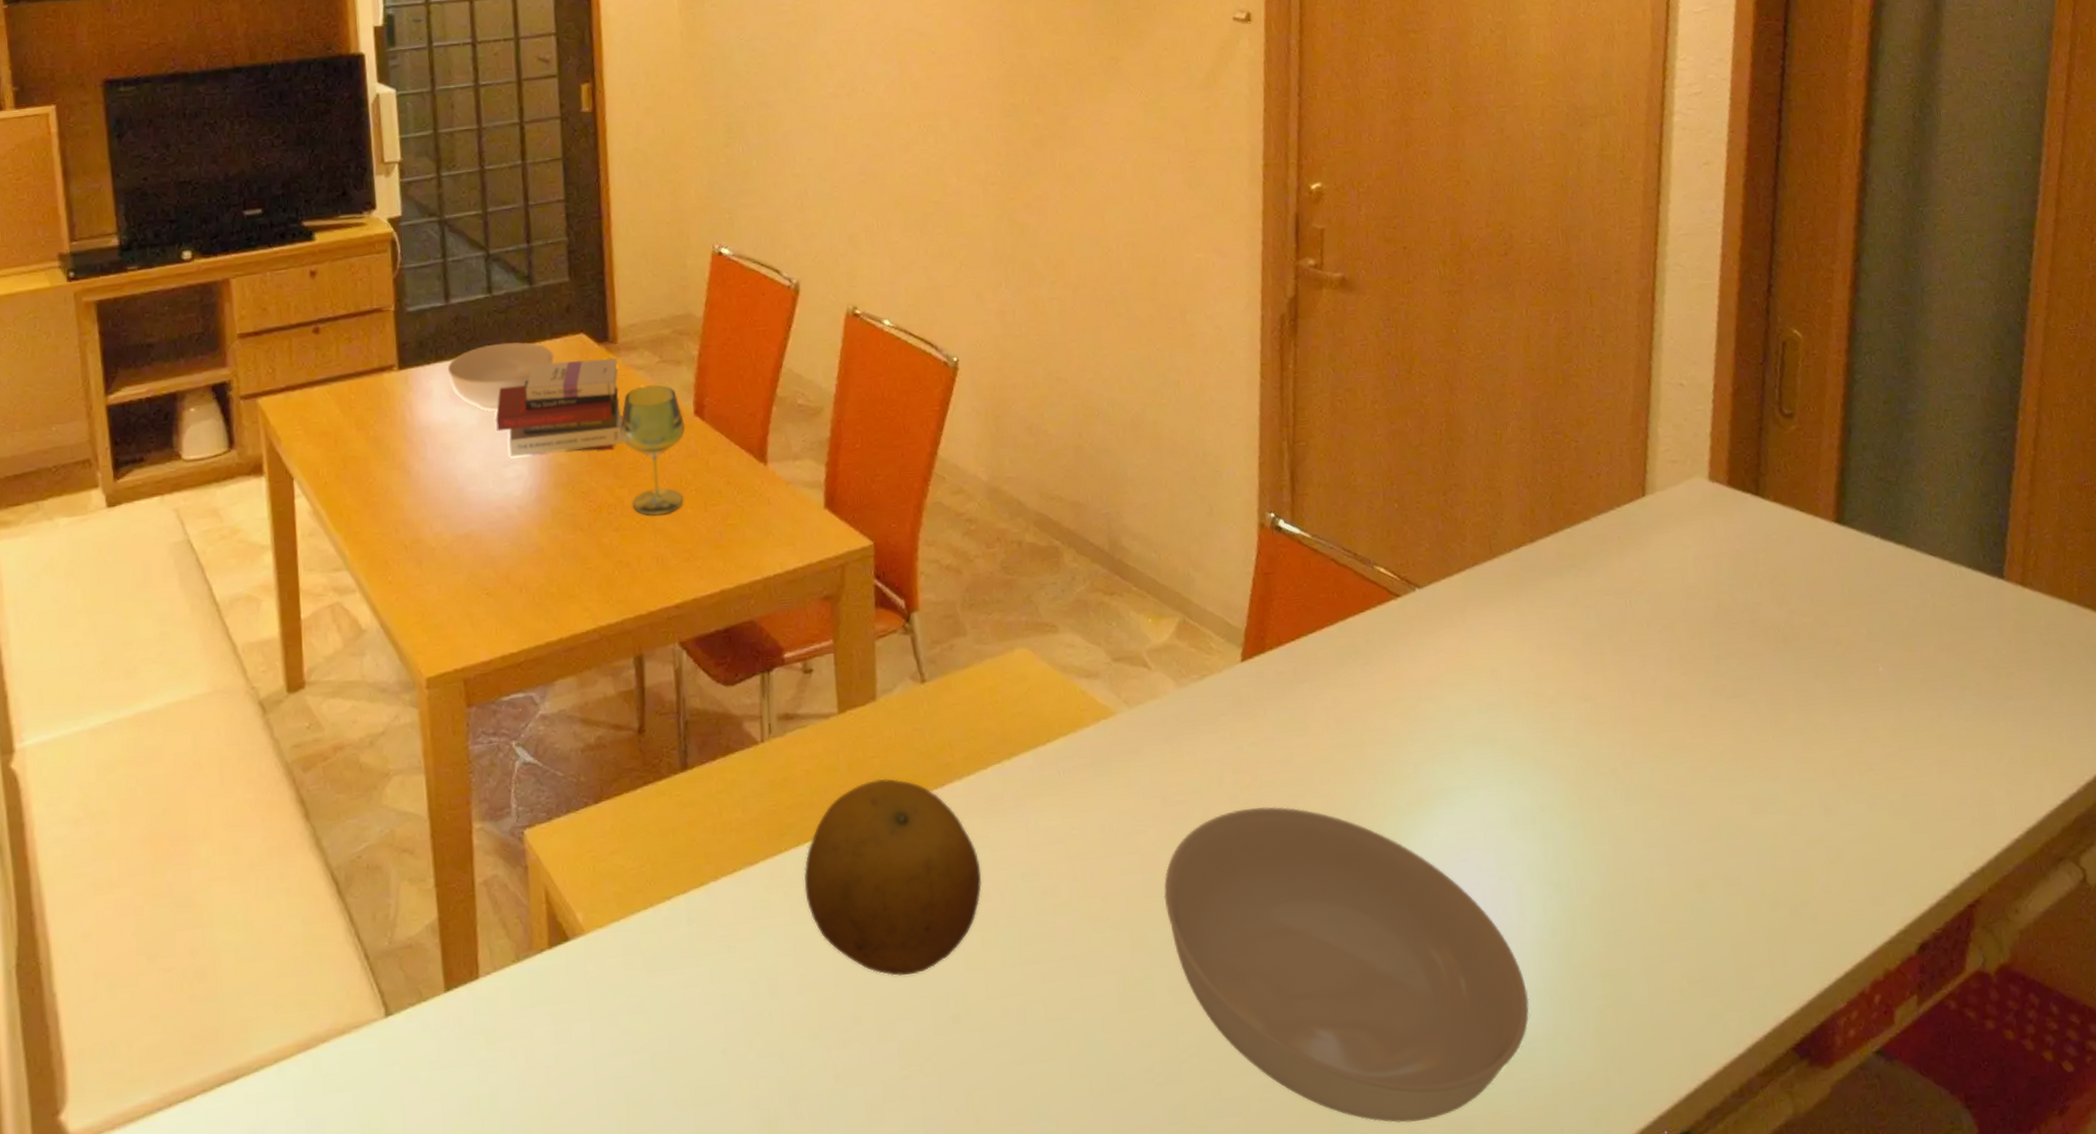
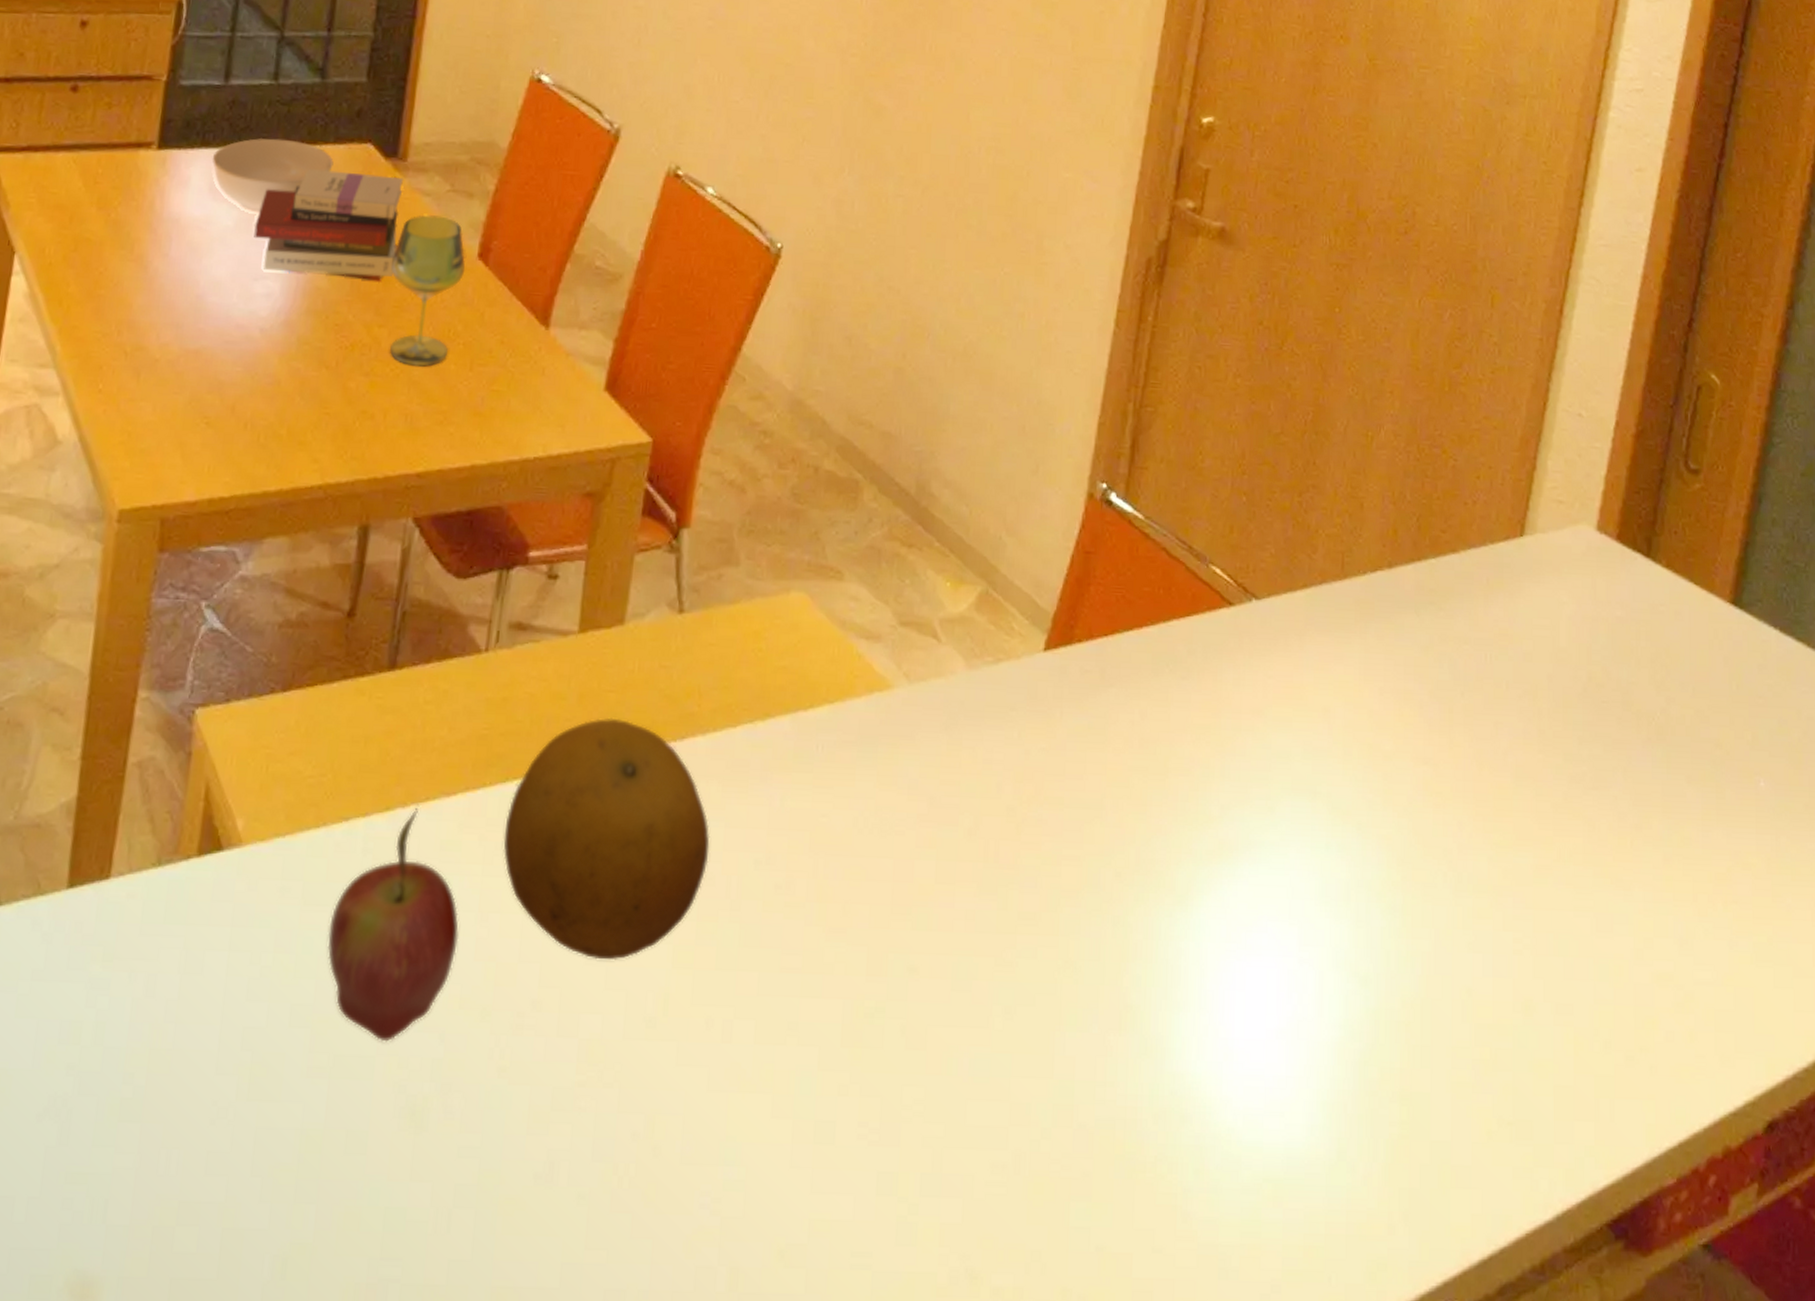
fruit: none [670,876,782,1071] -> present [327,804,459,1042]
bowl: present [1163,806,1529,1123] -> none [913,825,1314,1241]

